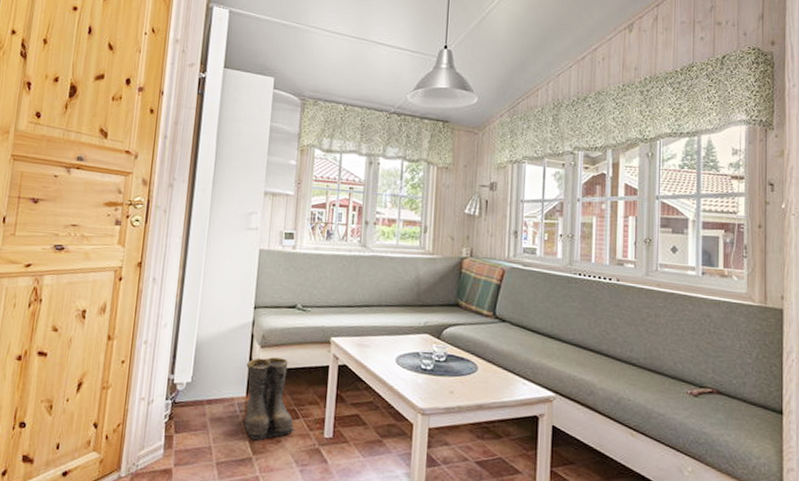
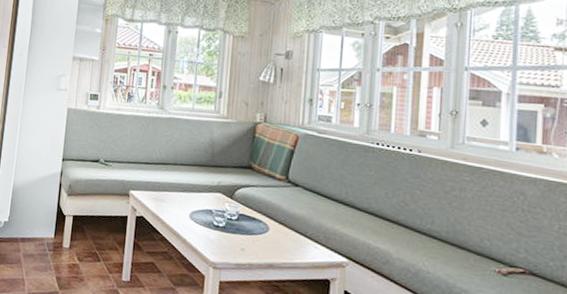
boots: present [242,357,296,441] -> none [51,204,97,278]

